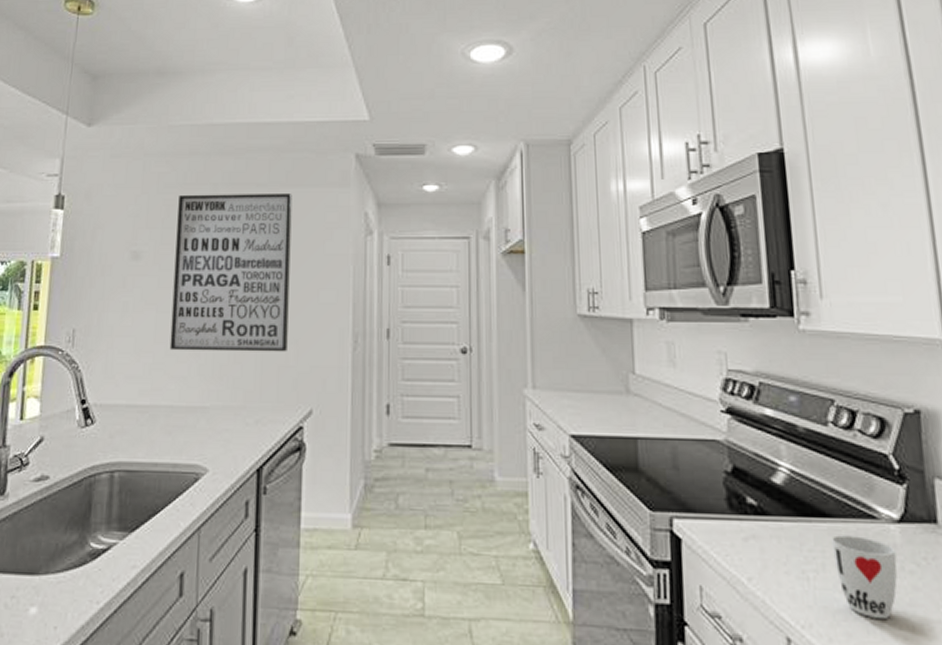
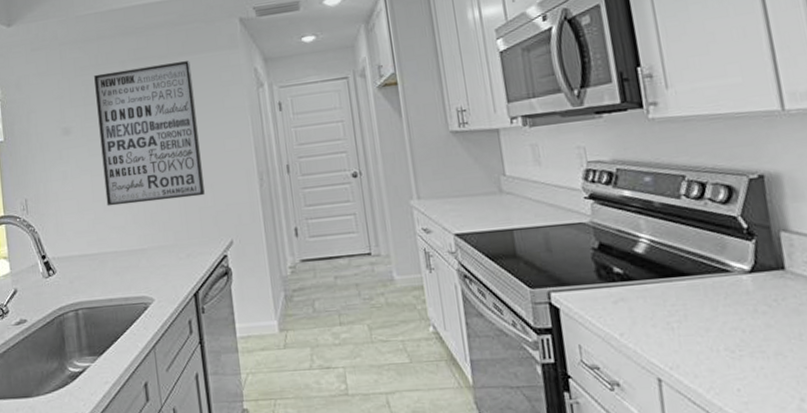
cup: present [831,535,898,619] -> none [691,288,752,354]

